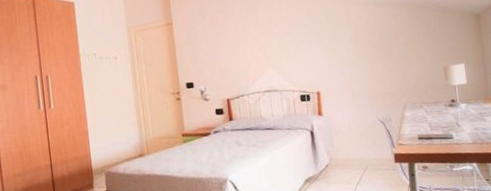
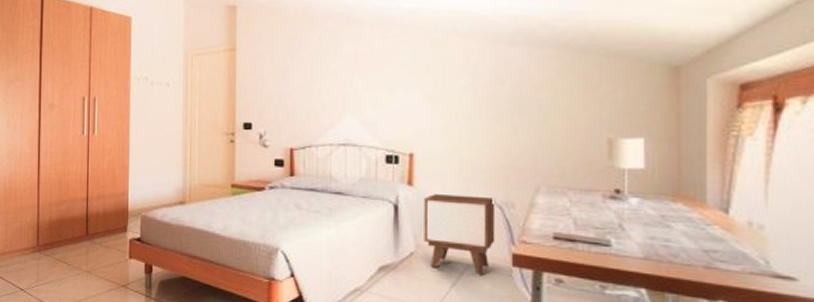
nightstand: none [331,116,382,173] -> present [424,194,496,275]

